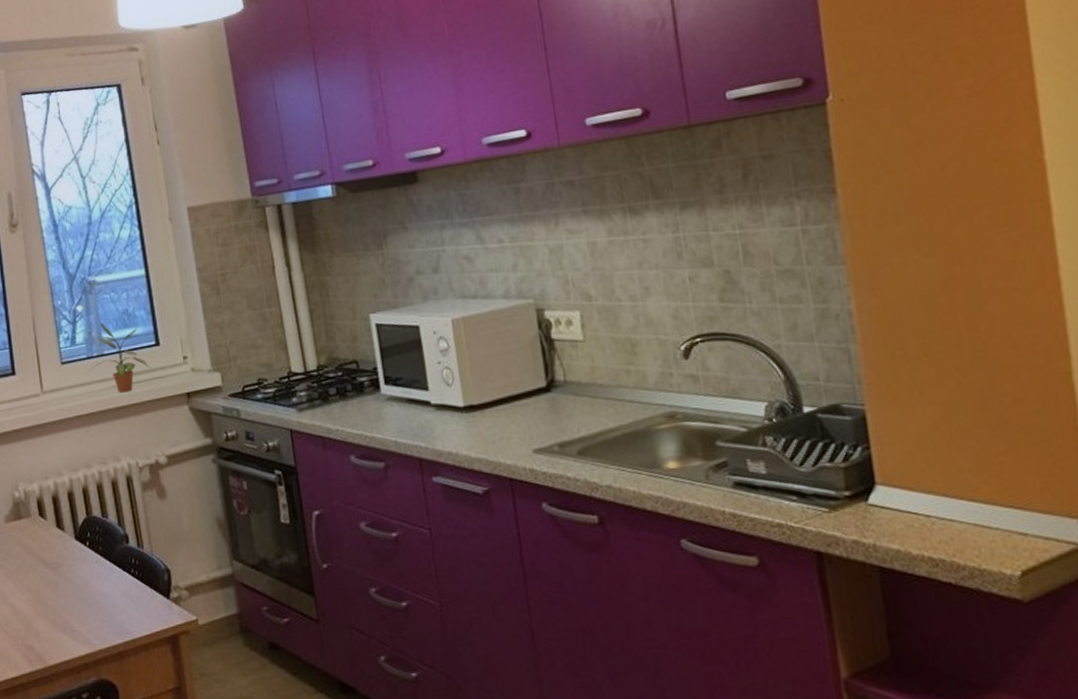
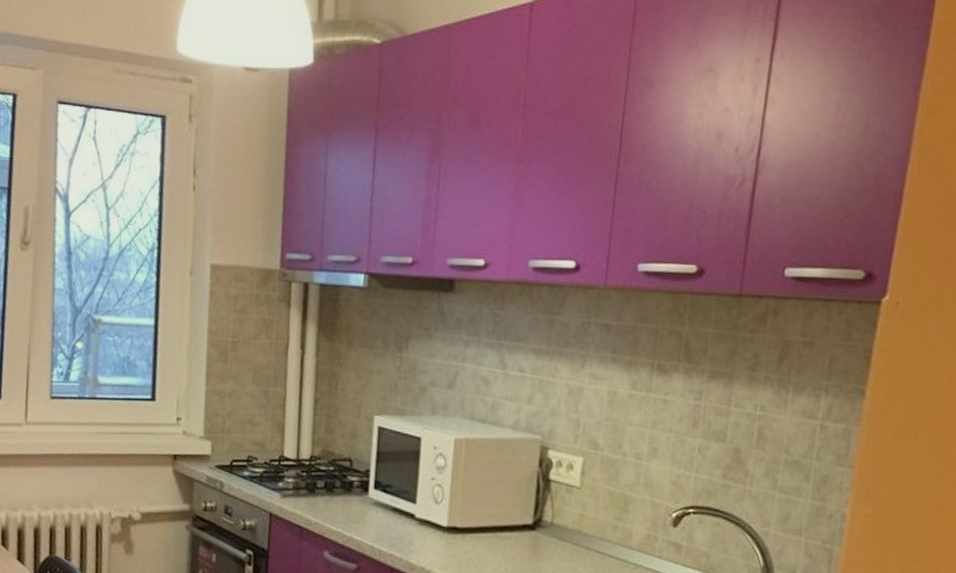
potted plant: present [88,321,151,393] -> none [76,363,142,442]

